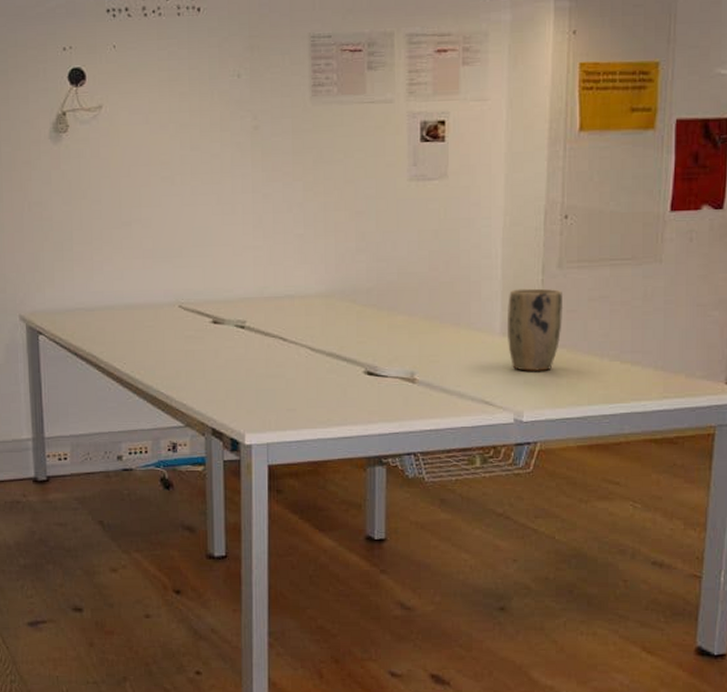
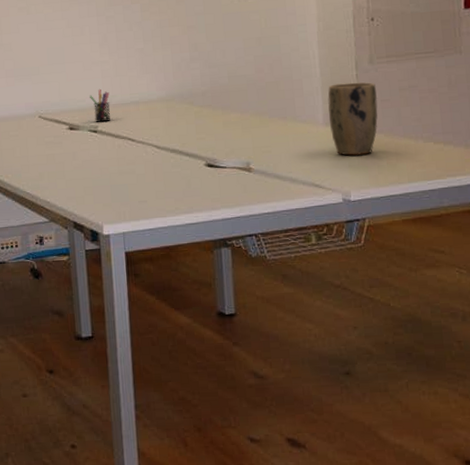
pen holder: none [238,278,261,317] -> present [90,88,110,122]

